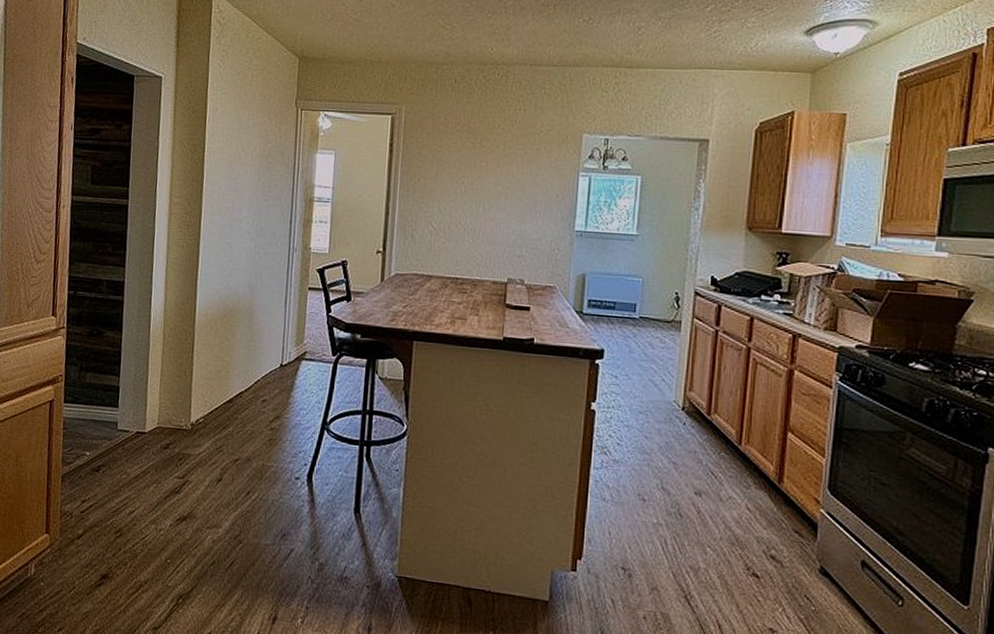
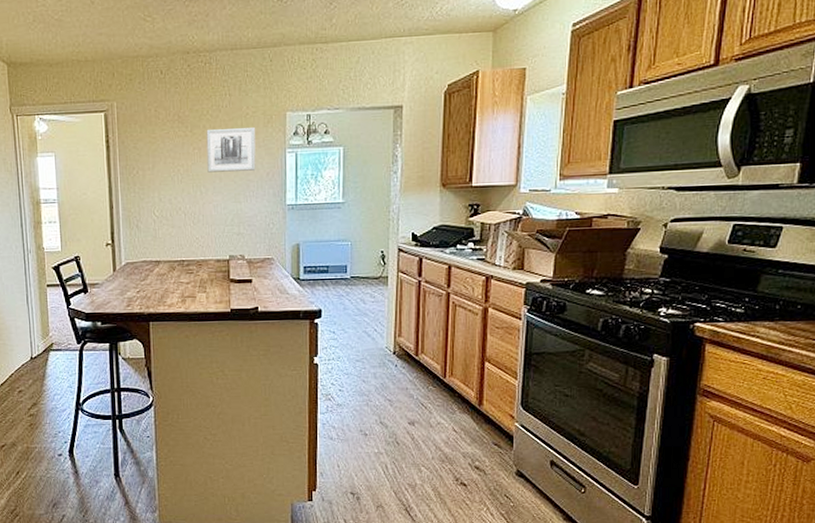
wall art: none [493,143,548,191] -> present [206,128,256,173]

